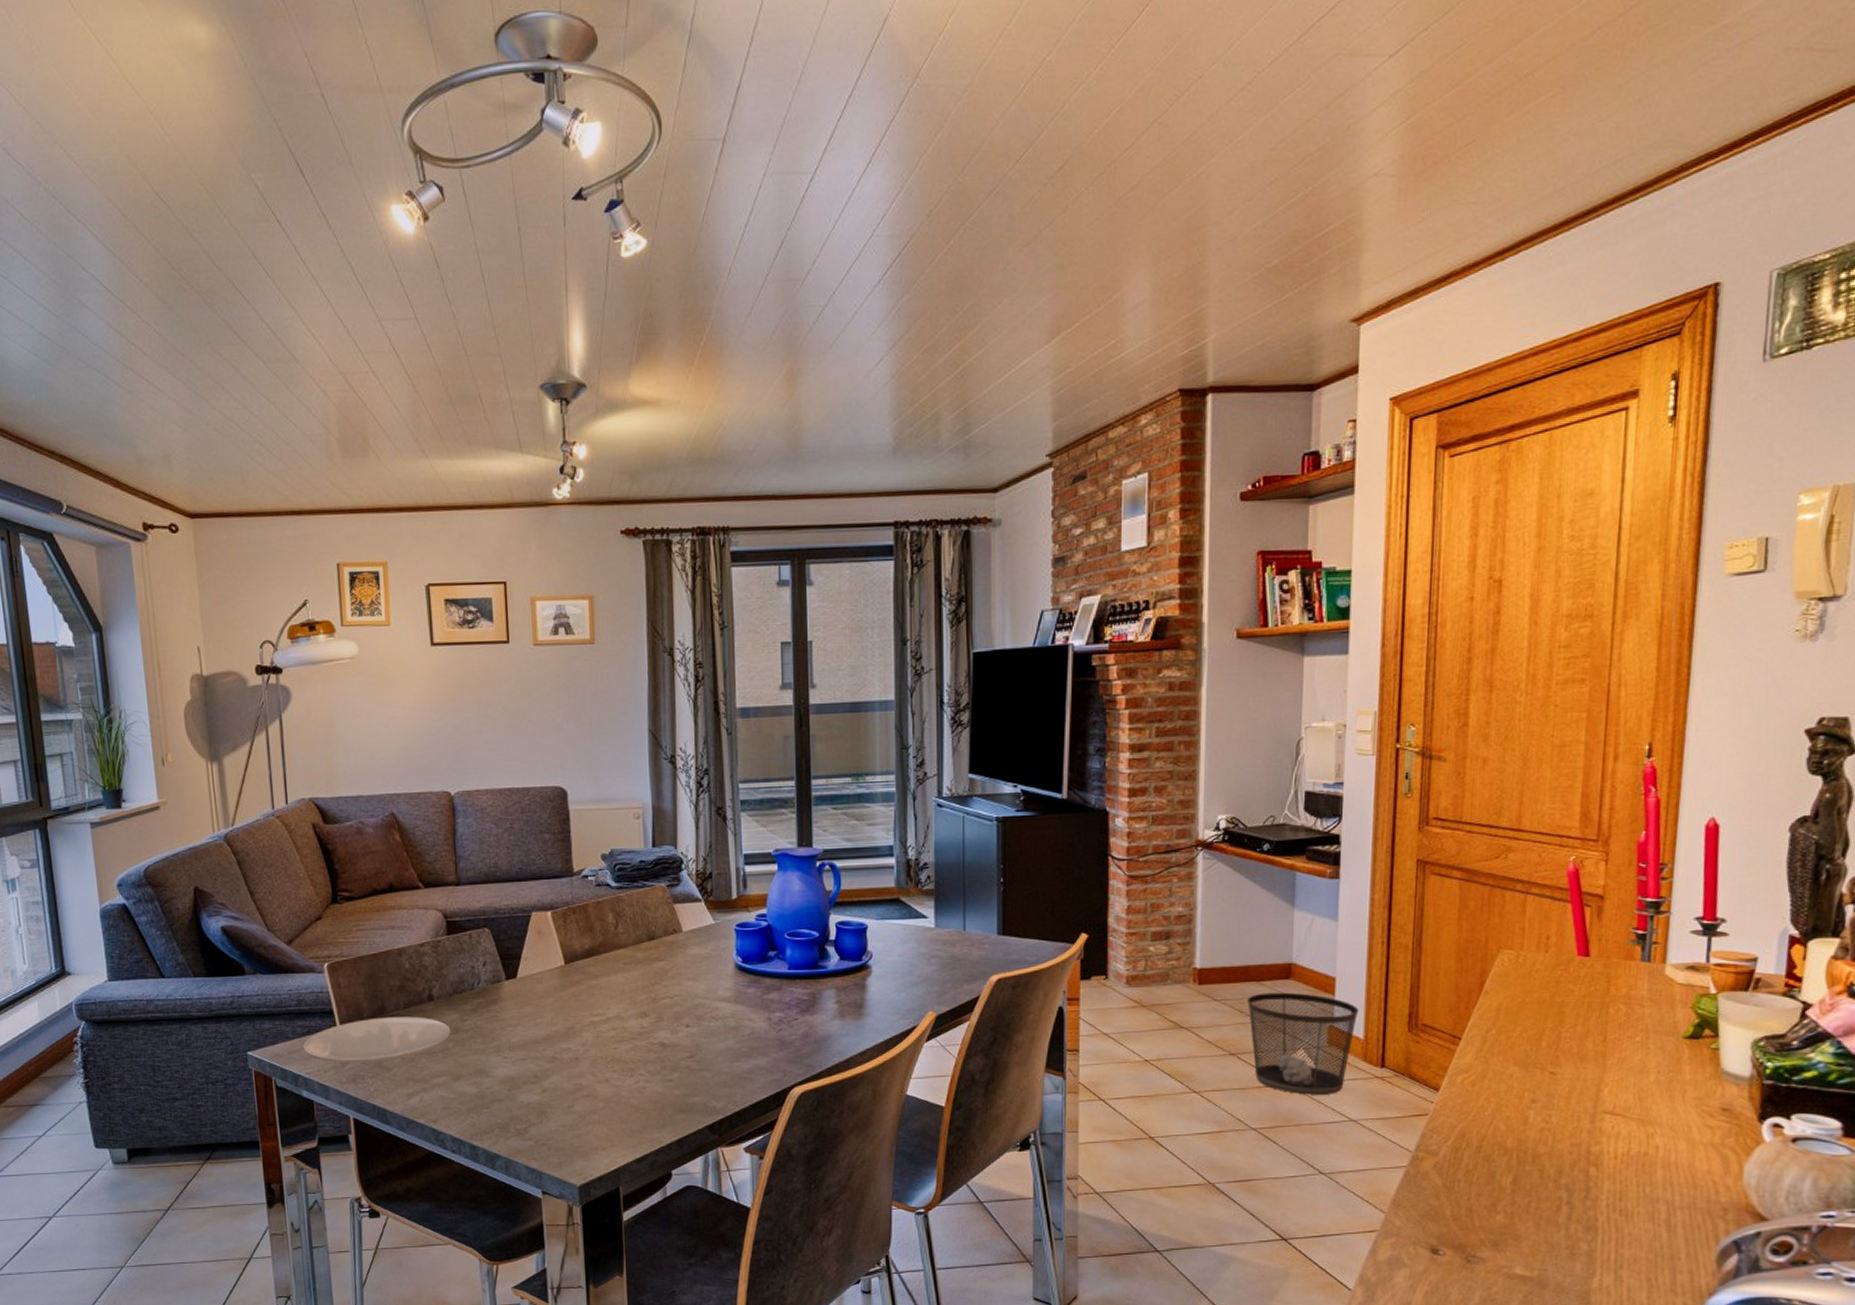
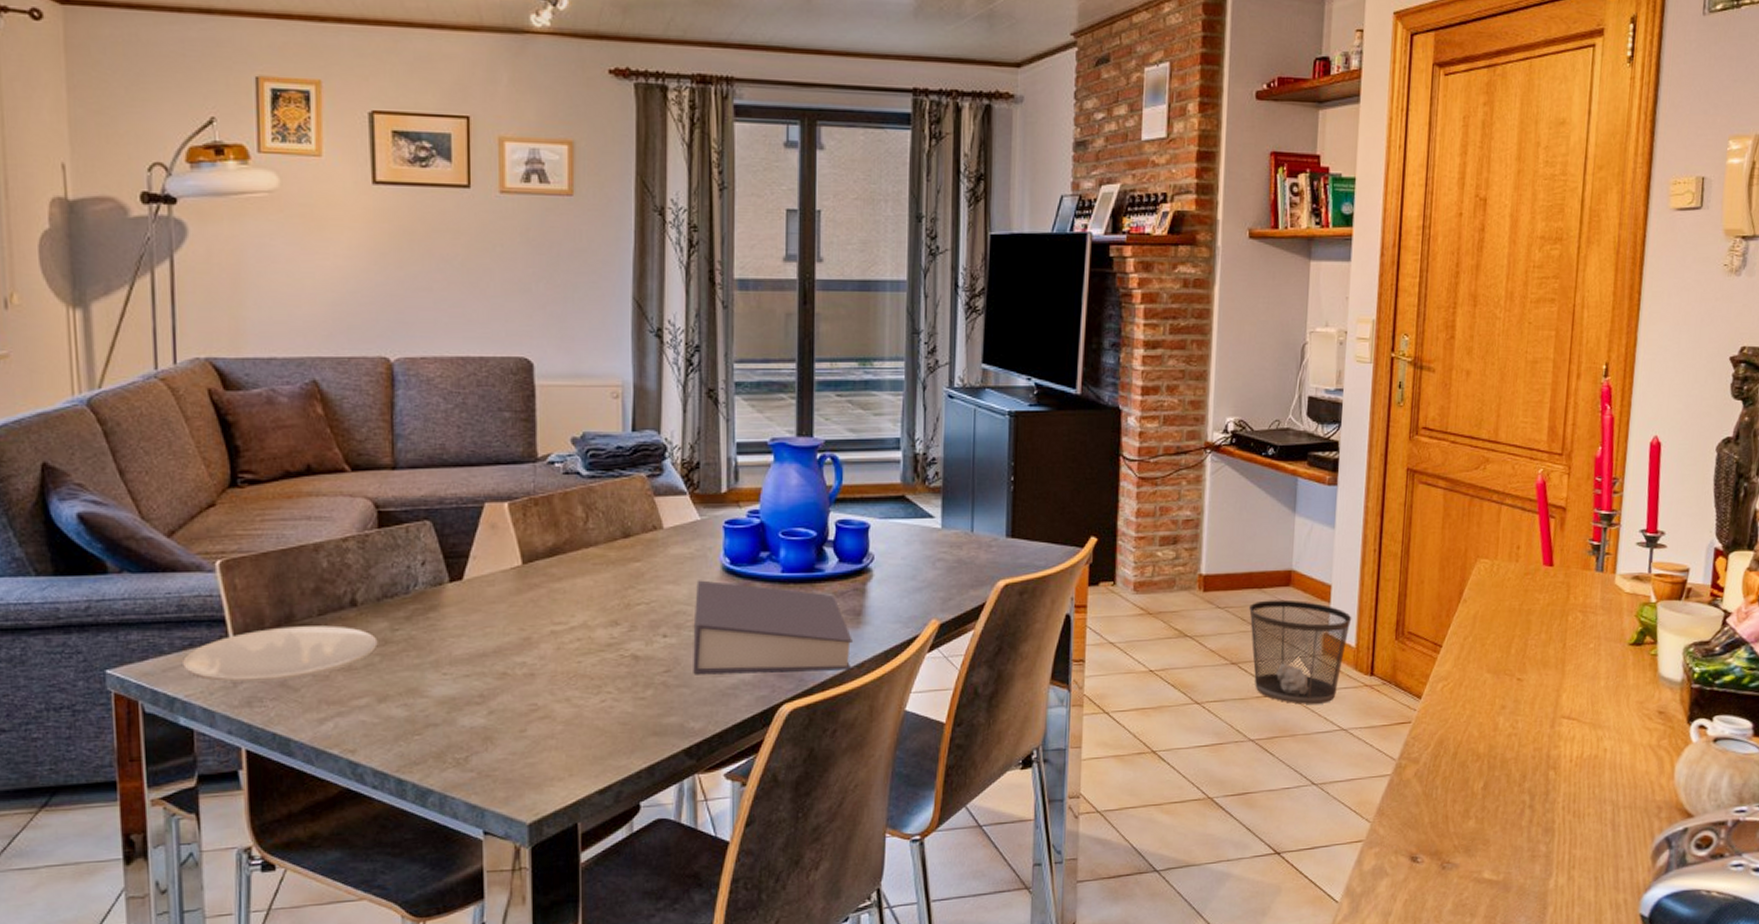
book: none [712,977,855,1059] -> present [693,580,852,674]

